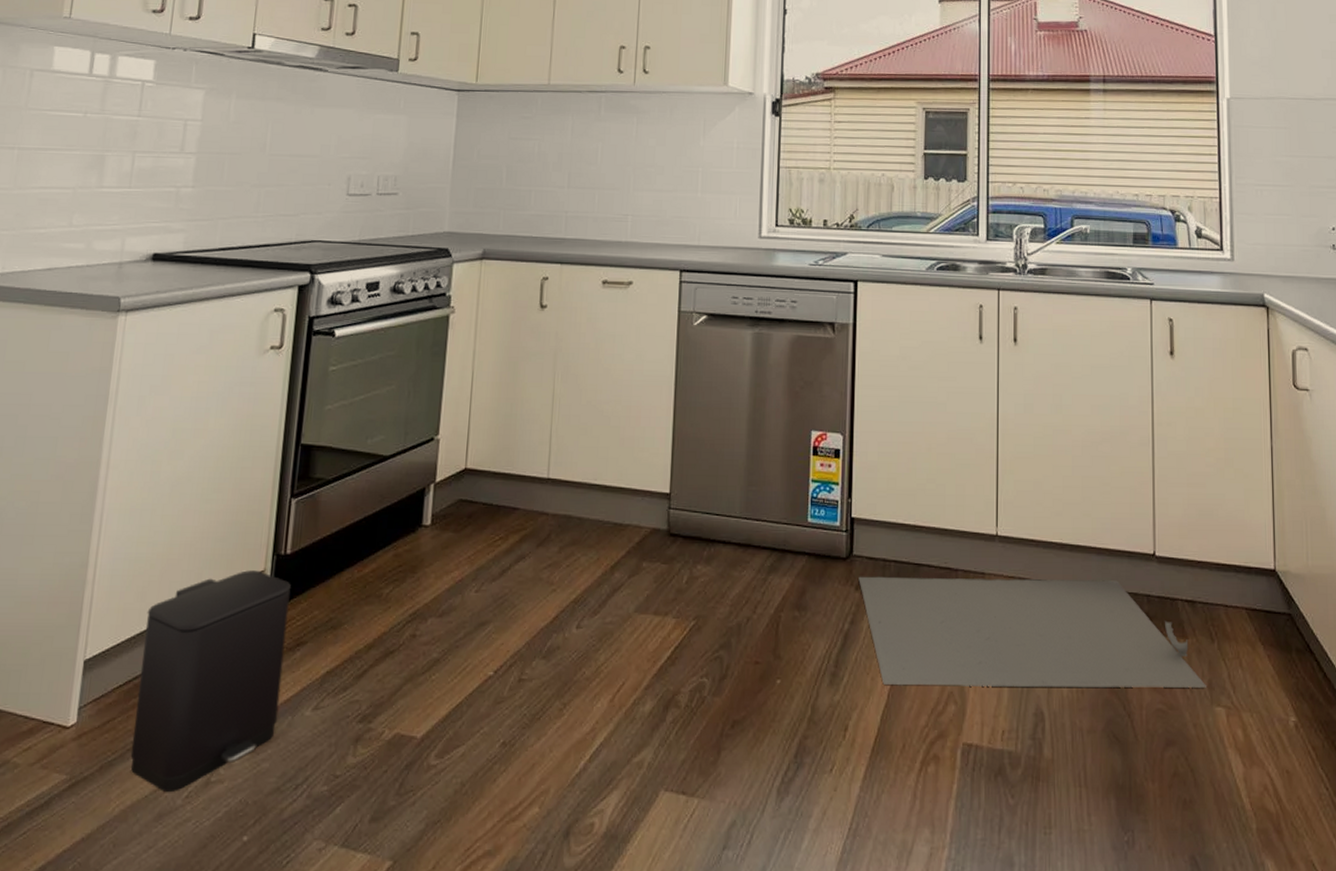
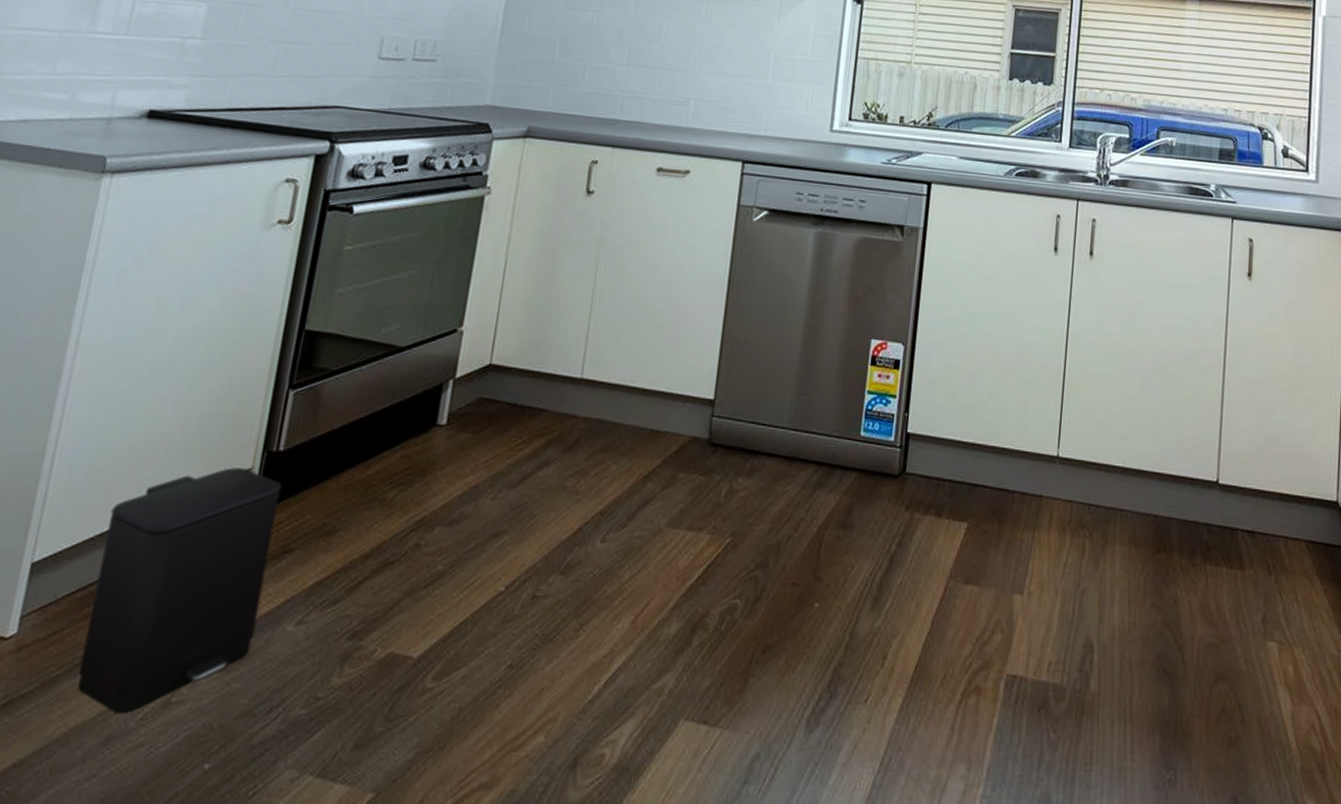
door mat: present [858,576,1208,688] -> none [910,495,1262,622]

